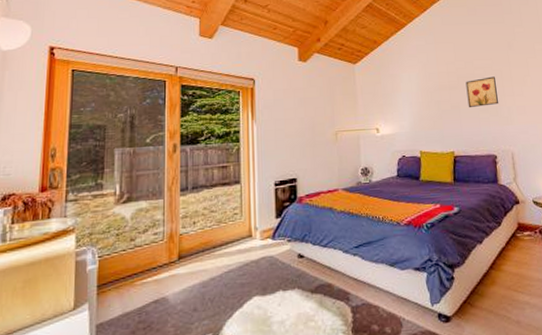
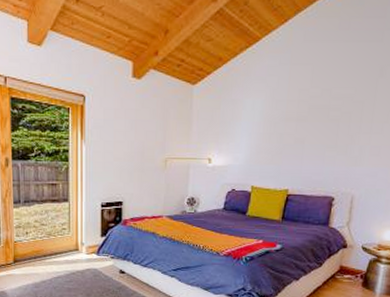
wall art: present [465,76,498,107] -> none [314,109,354,143]

